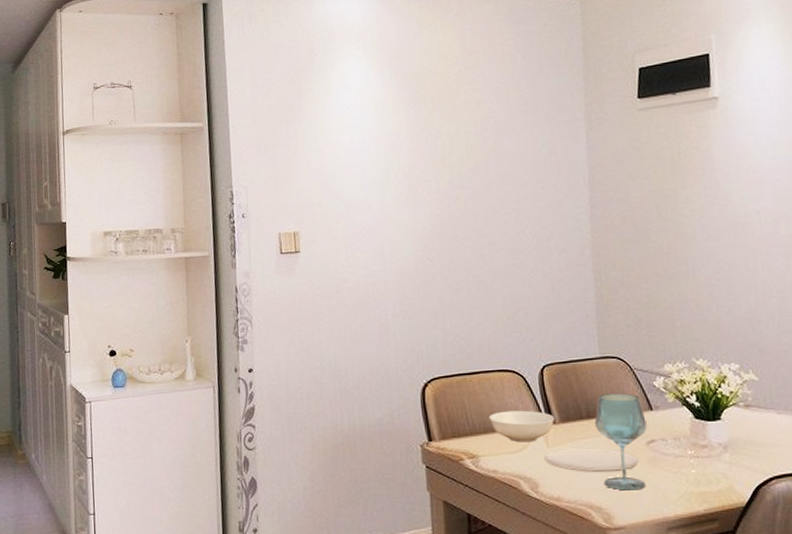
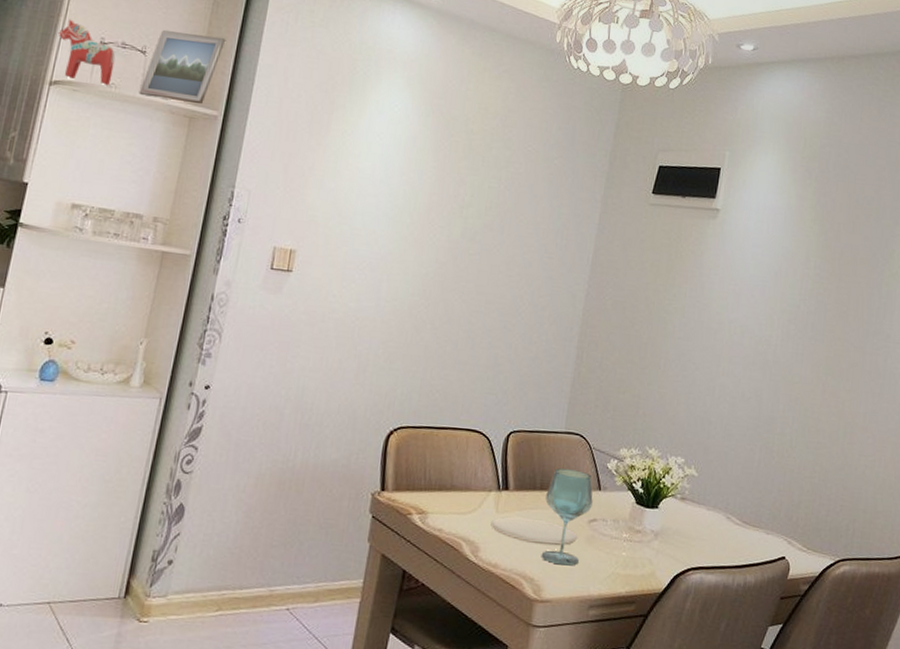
decorative figurine: none [60,74,110,126] -> present [59,19,116,86]
picture frame: none [134,55,194,125] -> present [139,30,225,105]
bowl: present [488,410,555,443] -> none [446,470,510,506]

